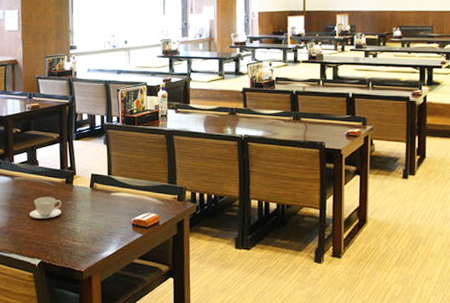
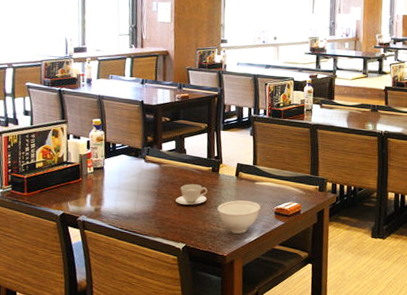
bowl: none [72,212,117,248] -> present [217,200,260,234]

